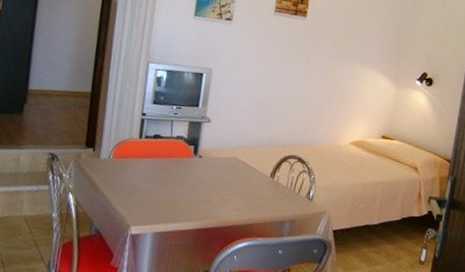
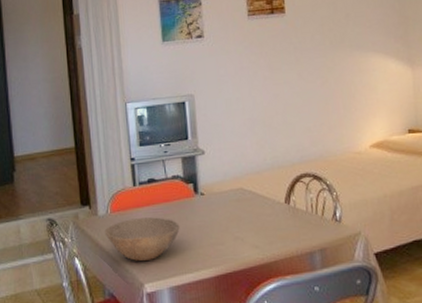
bowl: none [103,166,175,207] -> present [104,217,180,262]

